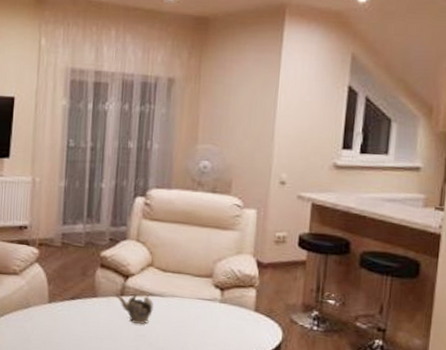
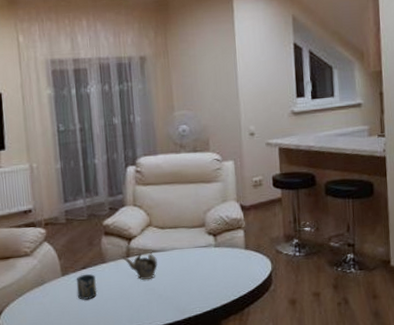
cup: none [61,305,85,333] -> present [76,273,98,300]

